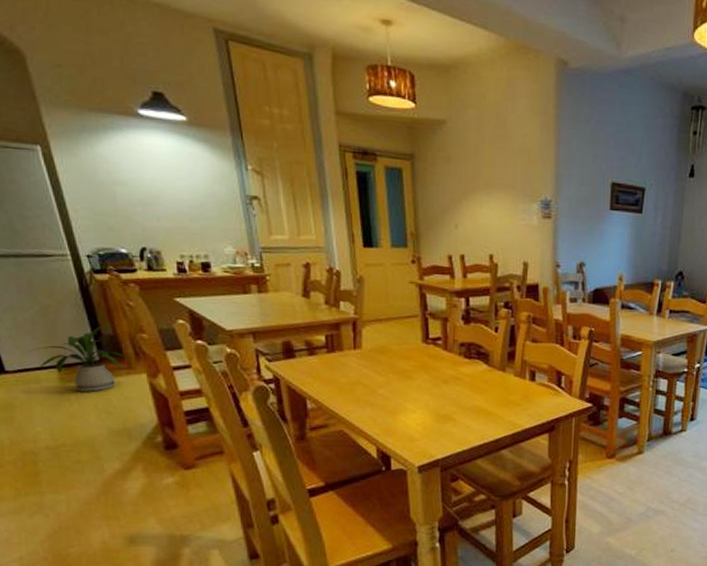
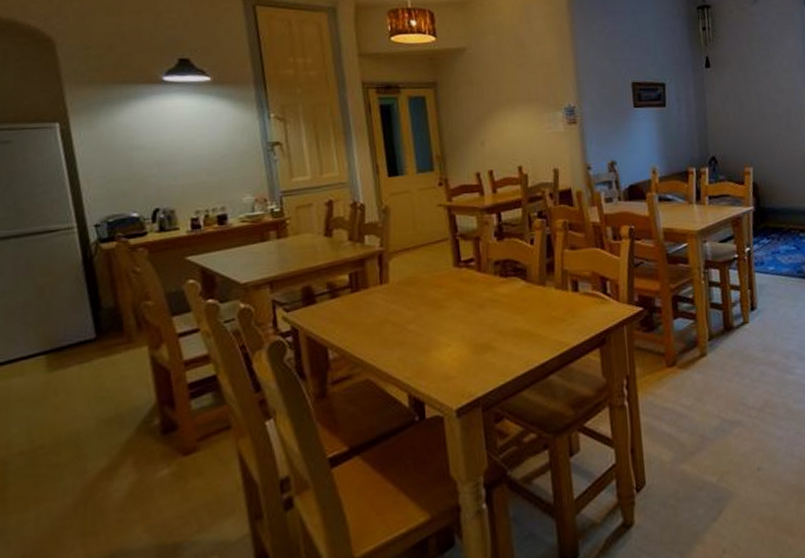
house plant: present [29,323,130,392] -> none [17,293,131,378]

